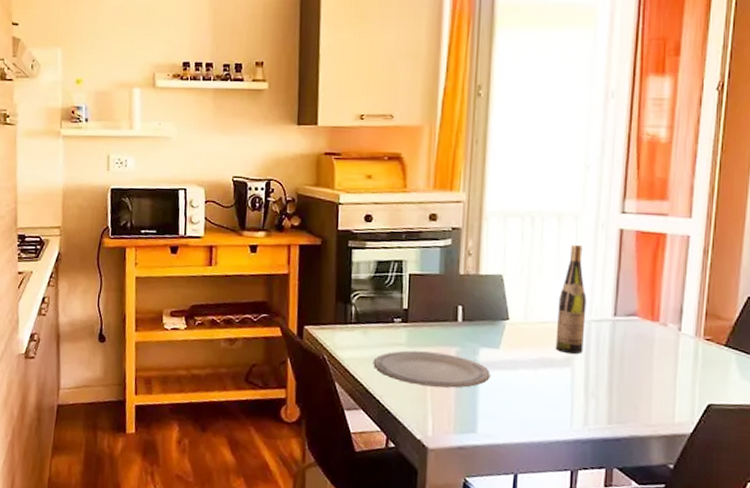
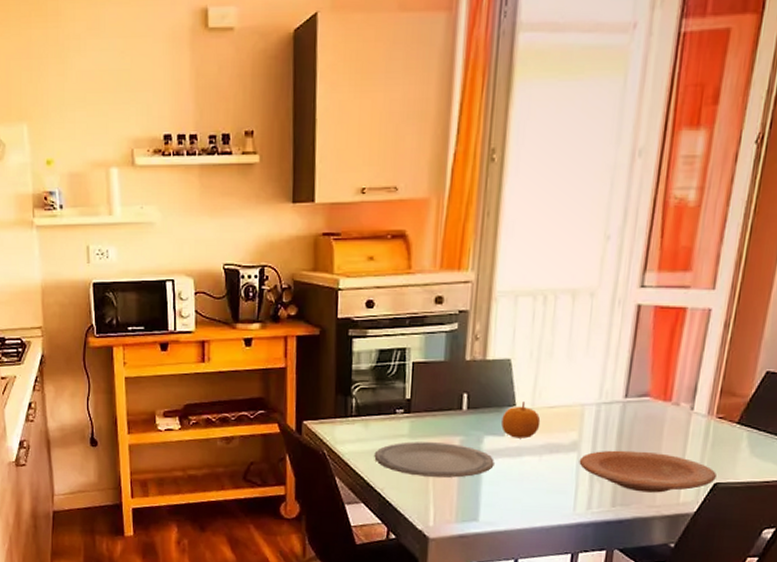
fruit: none [496,316,534,352] -> present [501,402,541,439]
wine bottle: present [555,244,587,354] -> none [562,323,598,438]
plate: none [573,367,709,412] -> present [579,450,717,493]

